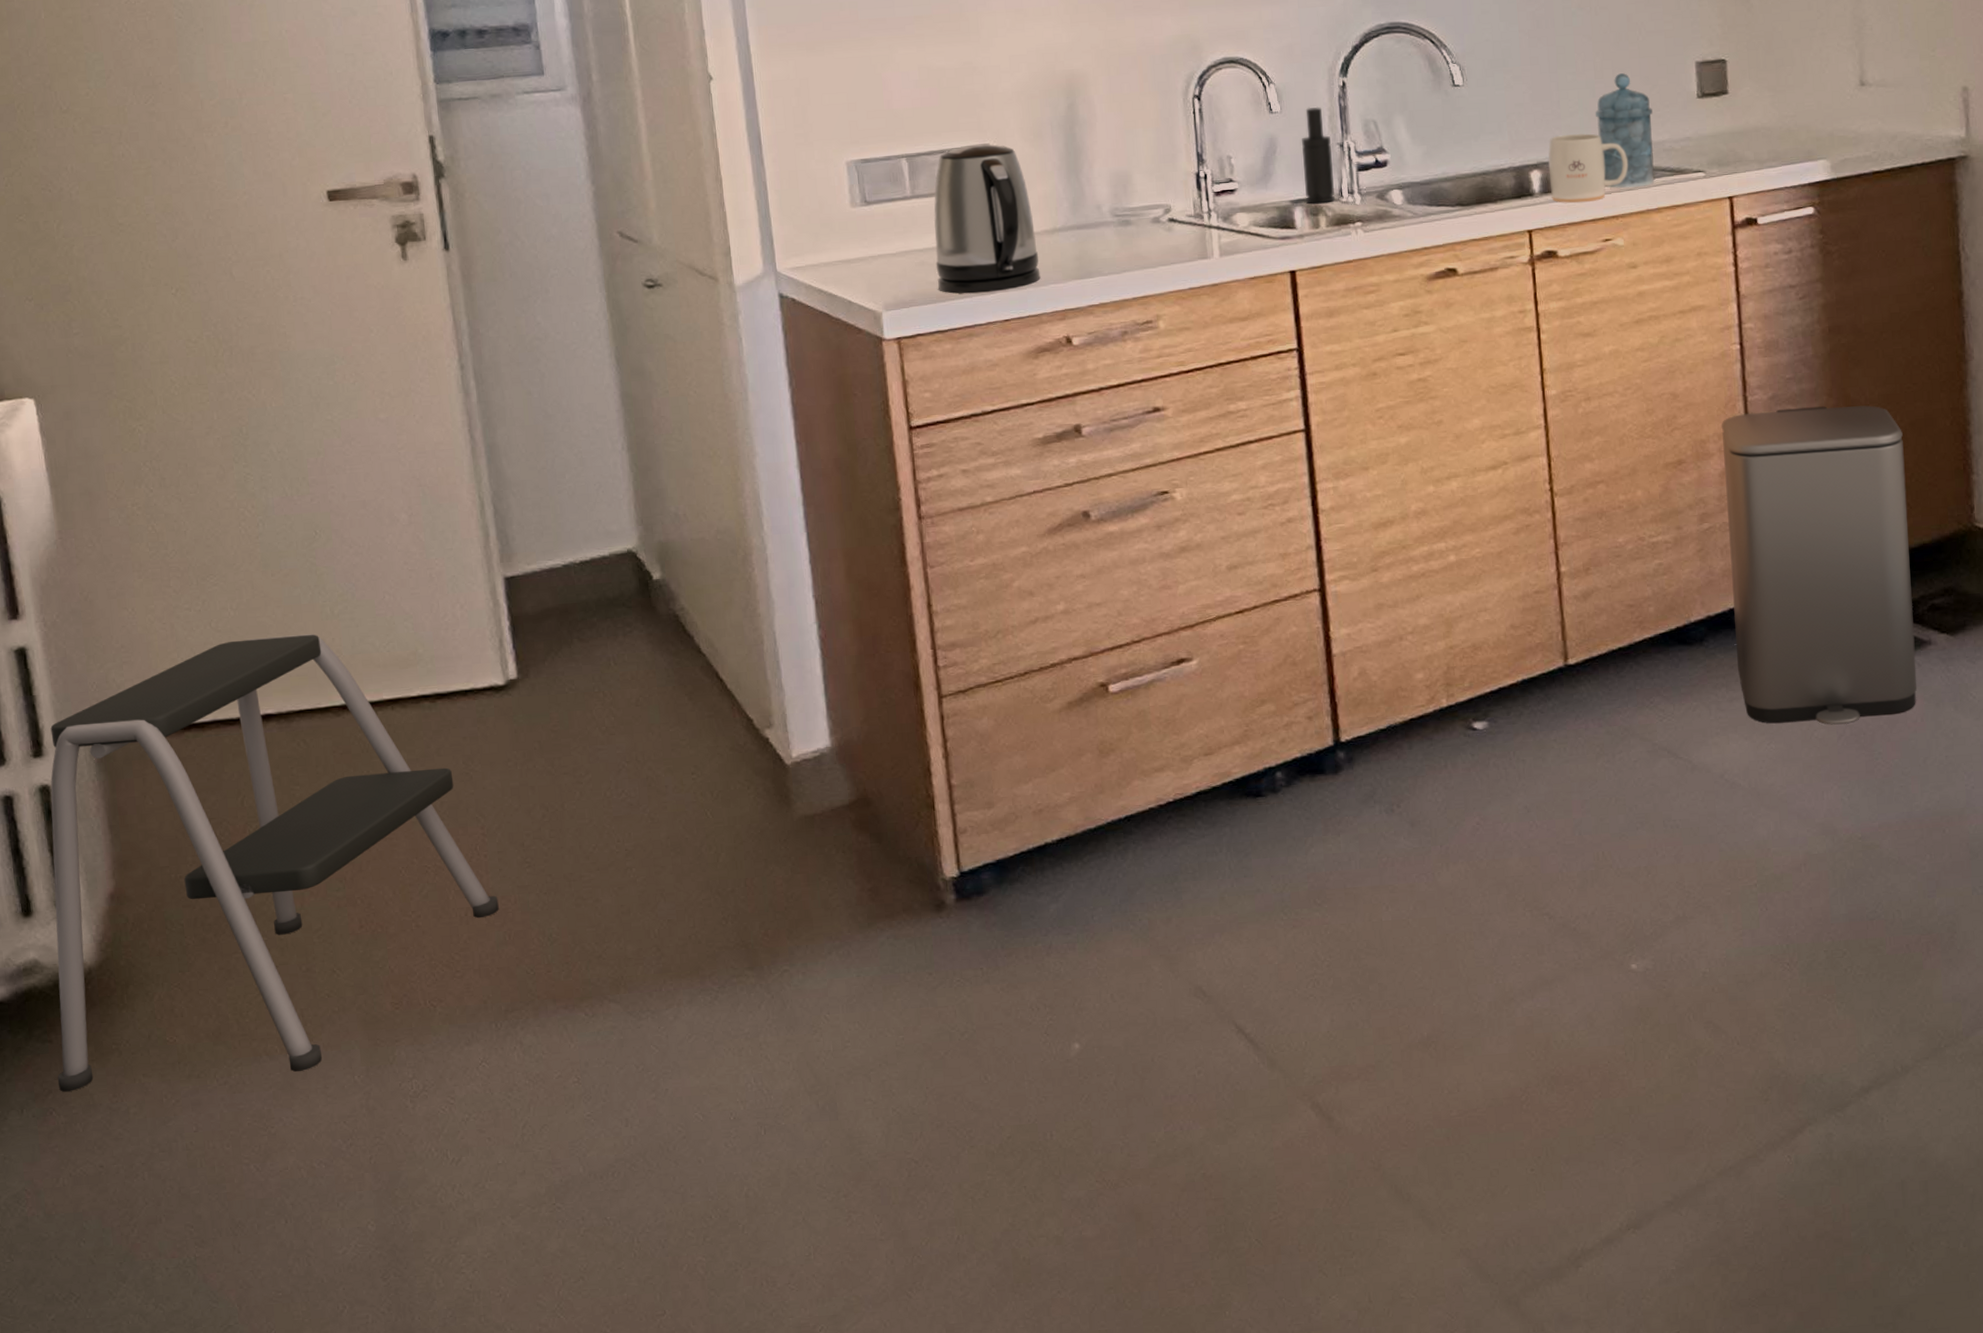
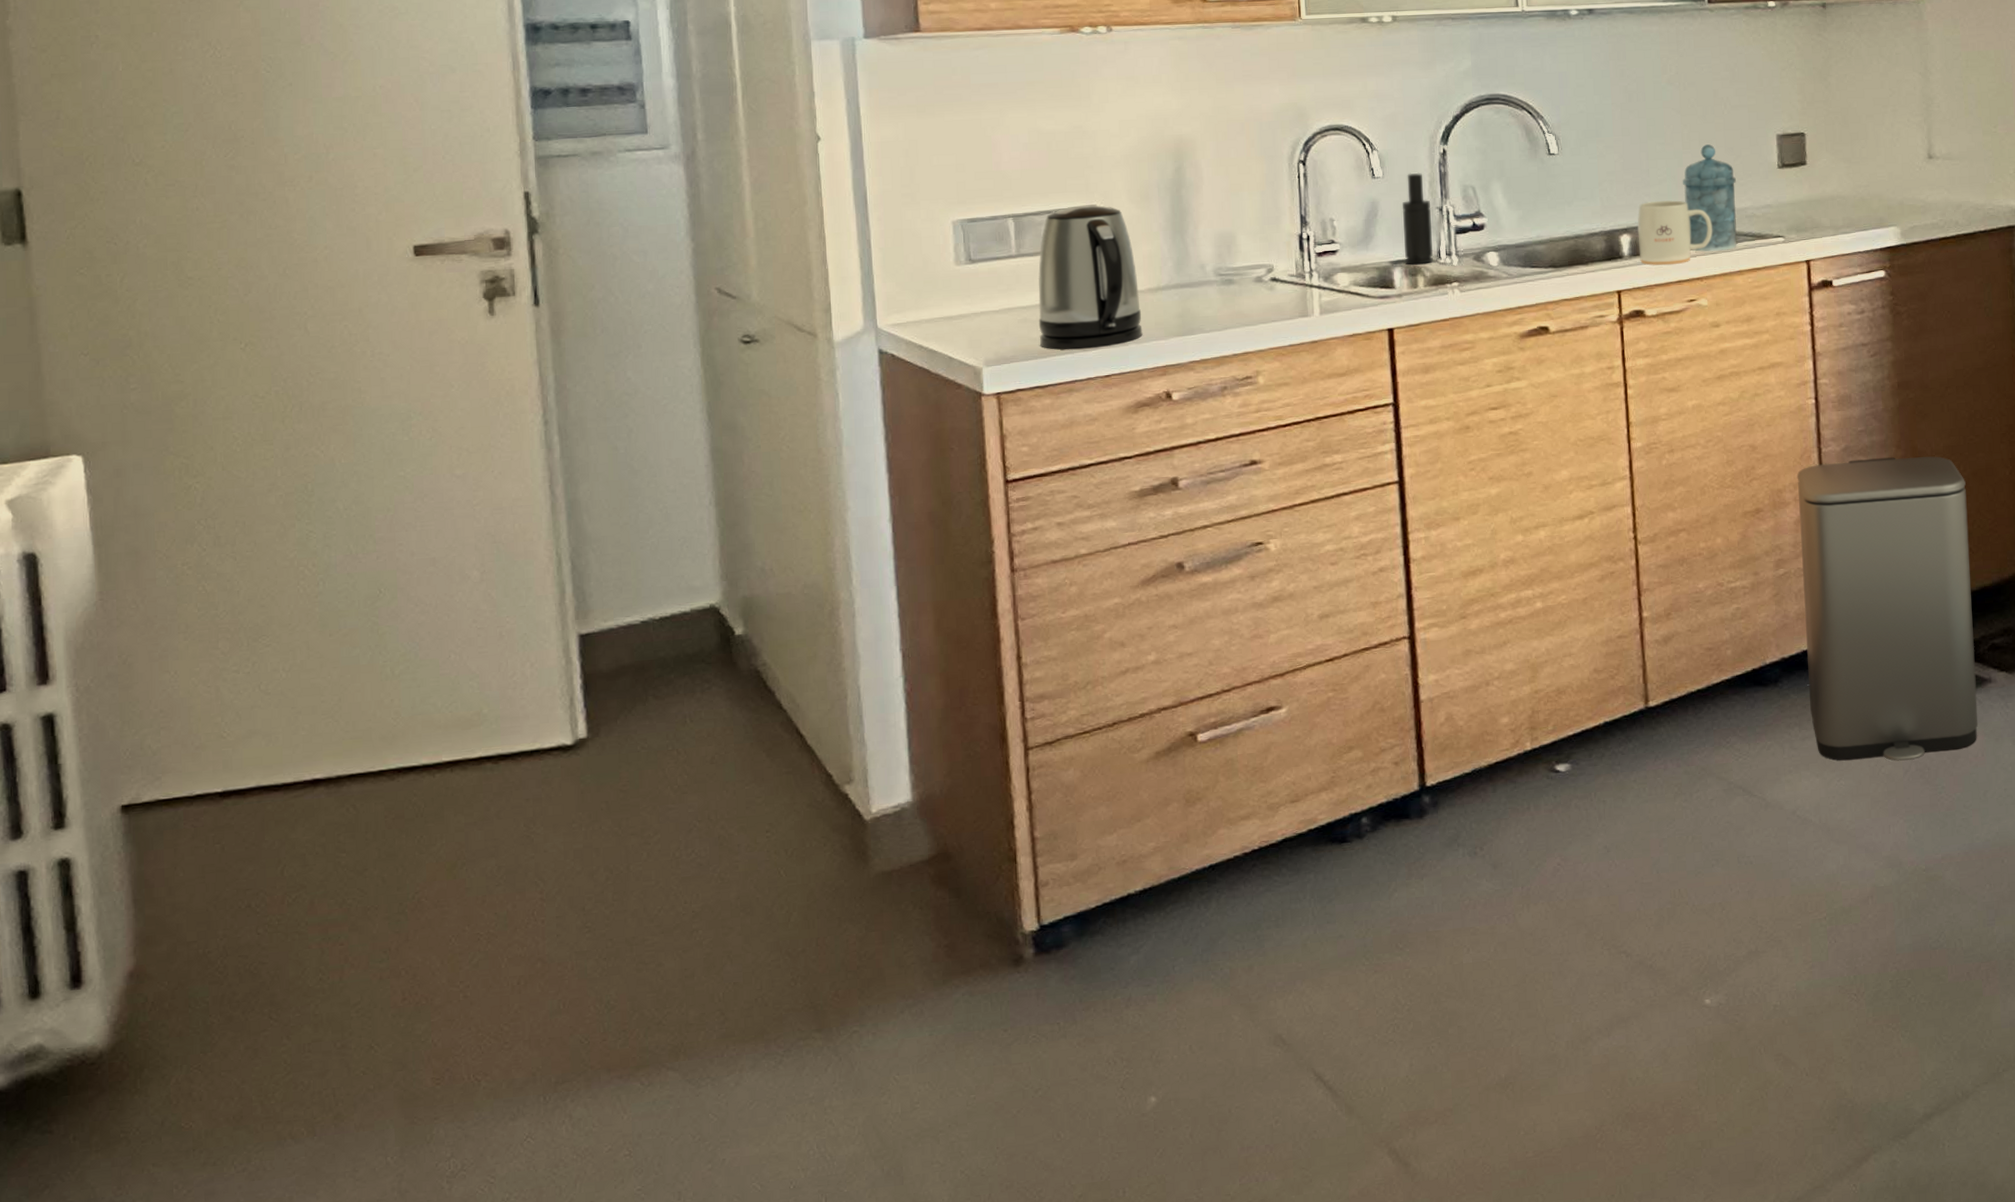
step stool: present [50,634,499,1092] -> none [55,695,554,1186]

